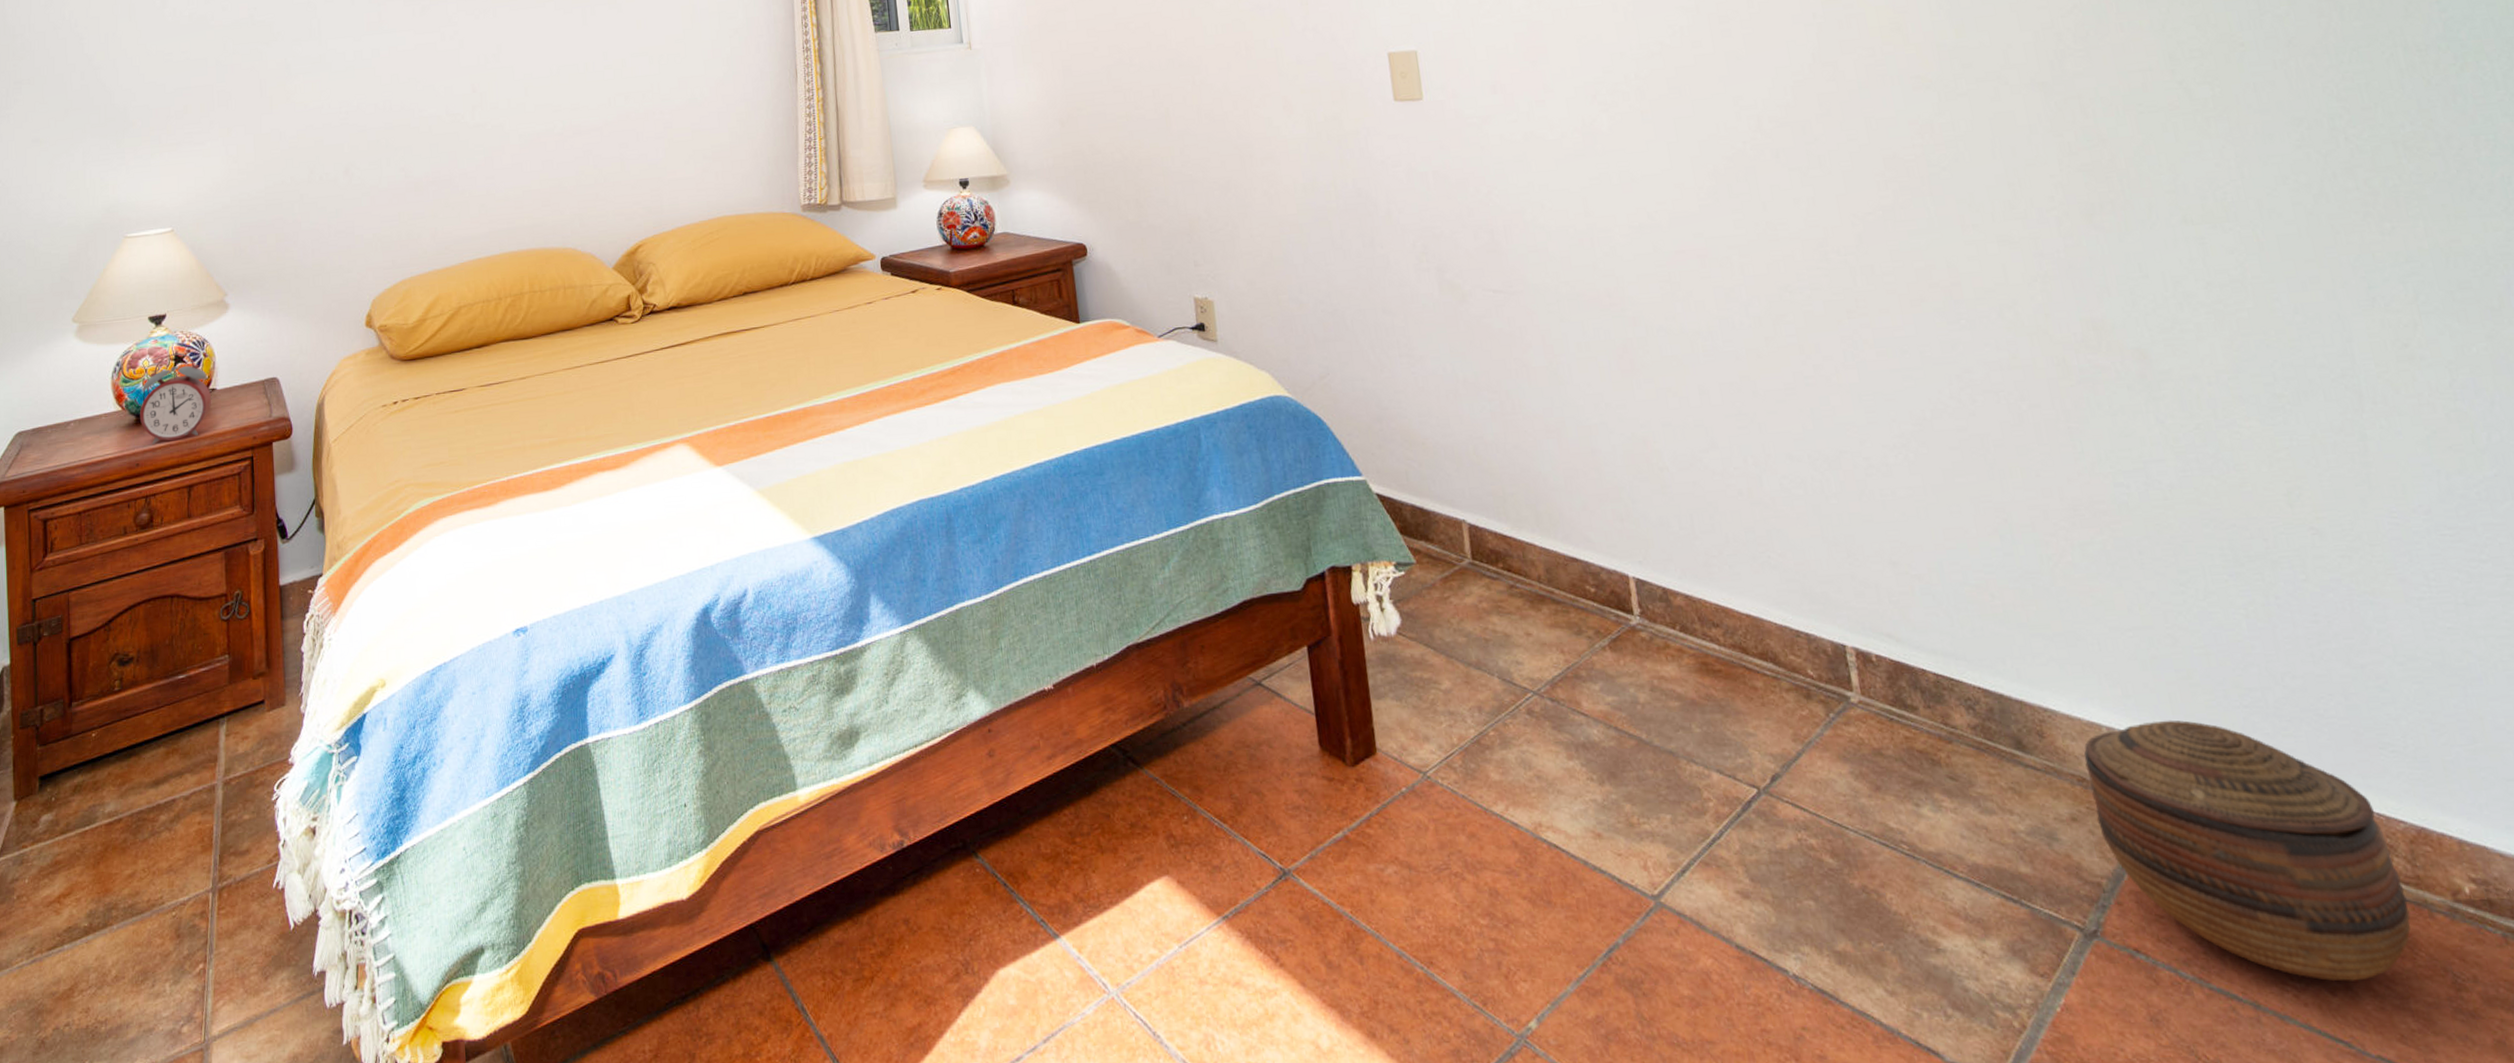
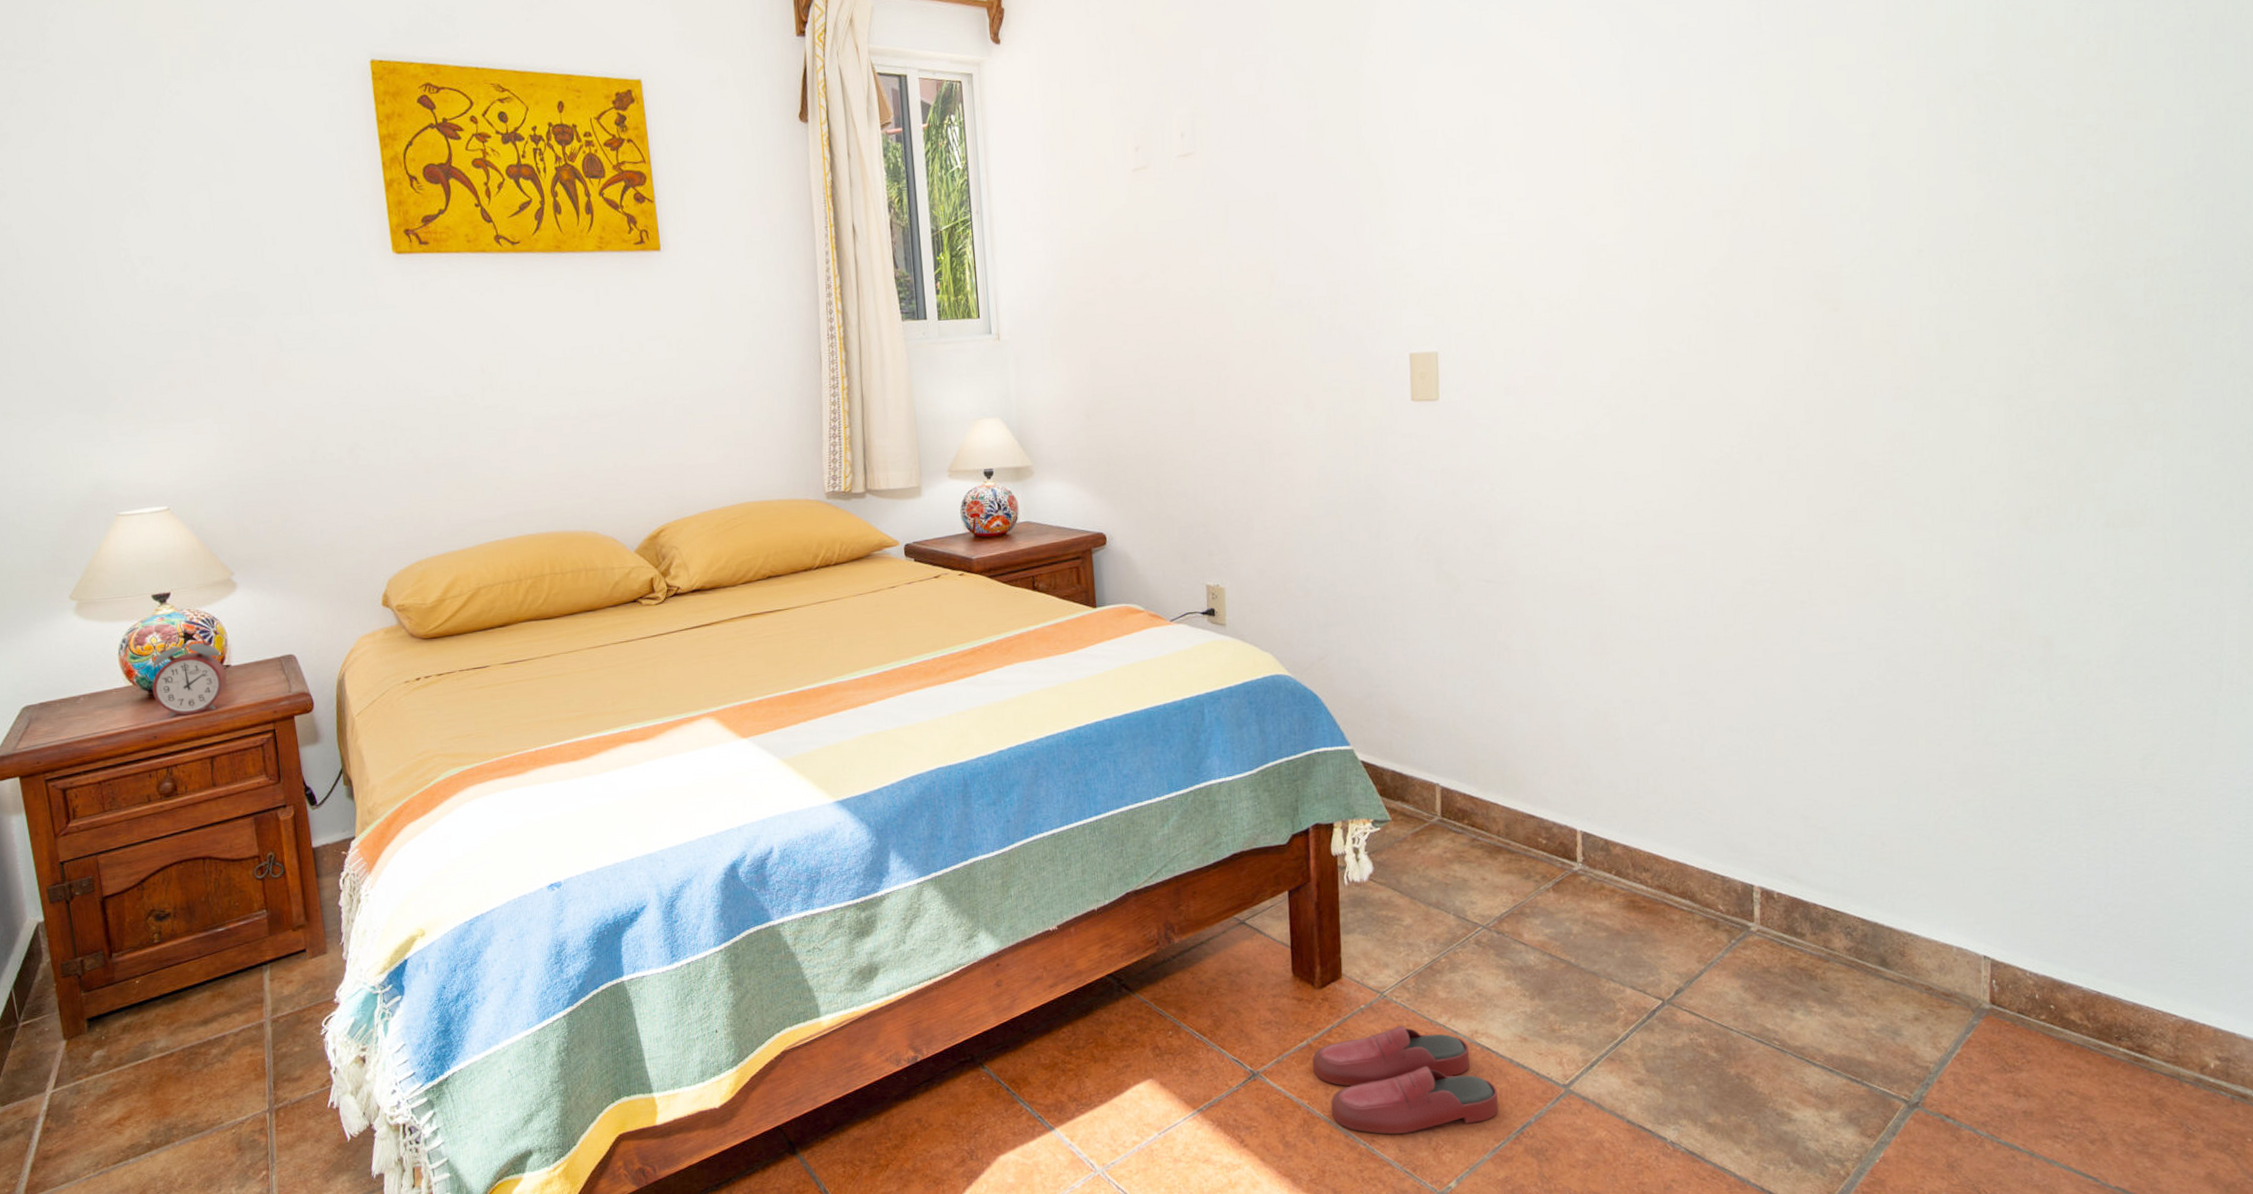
slippers: none [1351,813,1578,955] -> present [1312,1024,1499,1135]
basket: present [2084,720,2411,982] -> none [1934,941,2165,1135]

